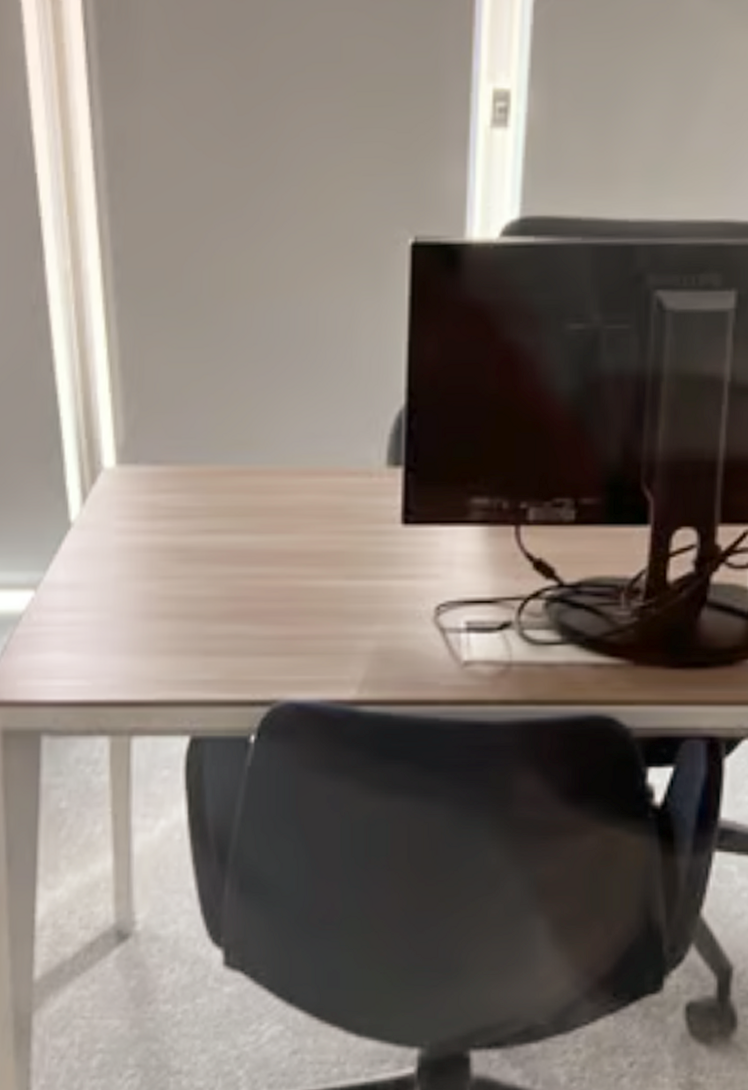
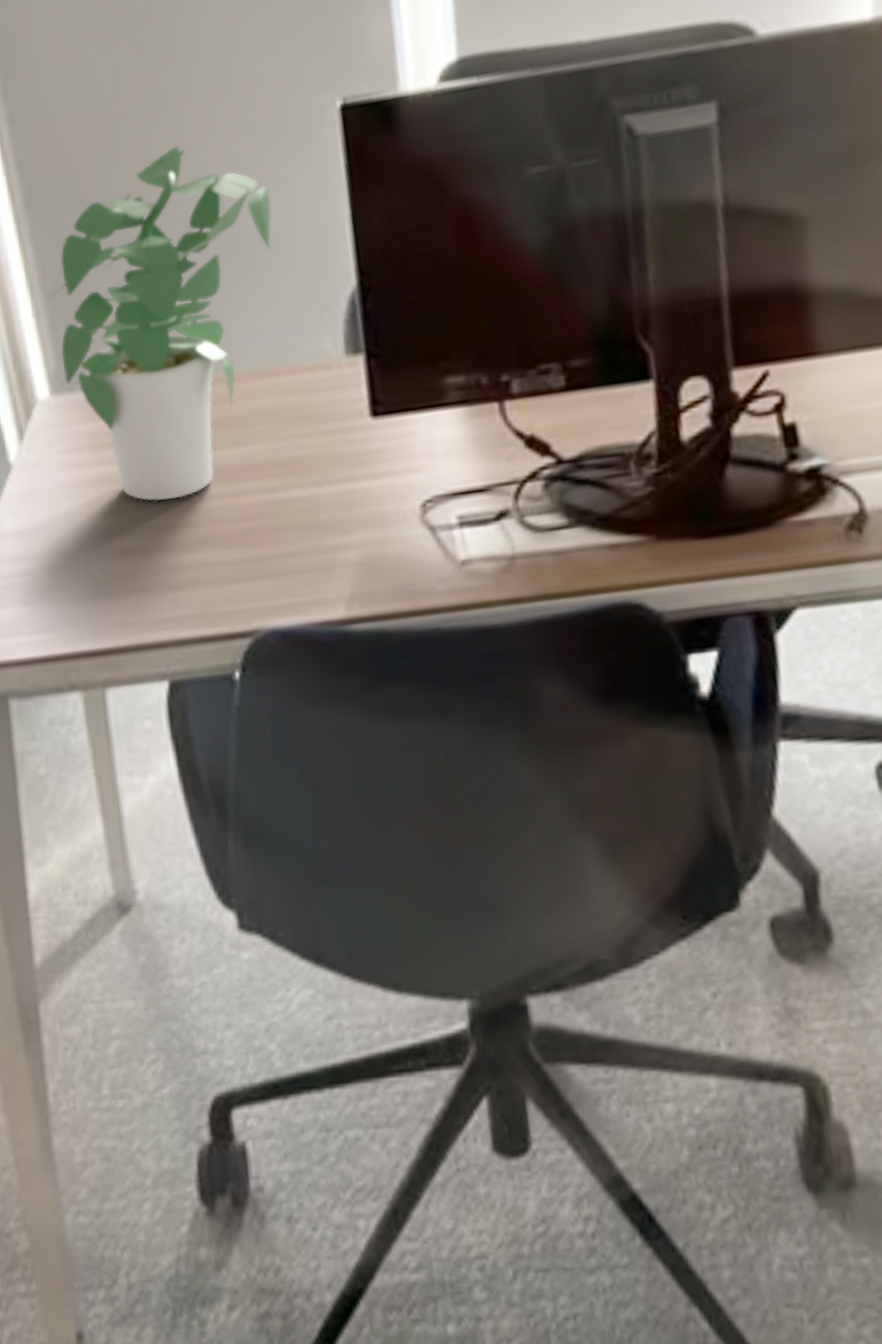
potted plant: none [127,256,339,574] -> present [51,145,272,502]

